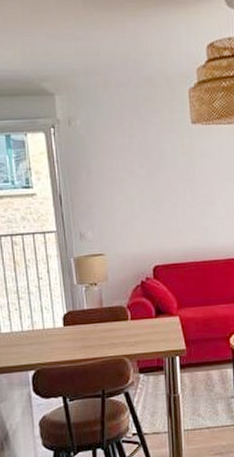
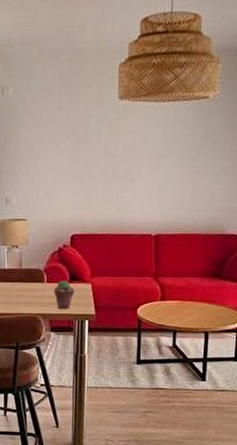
potted succulent: none [139,316,162,347] -> present [53,280,75,309]

